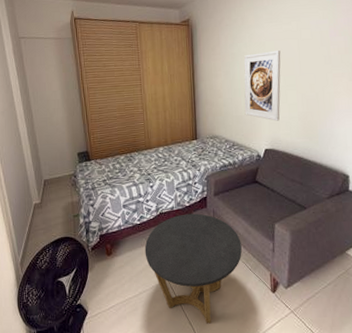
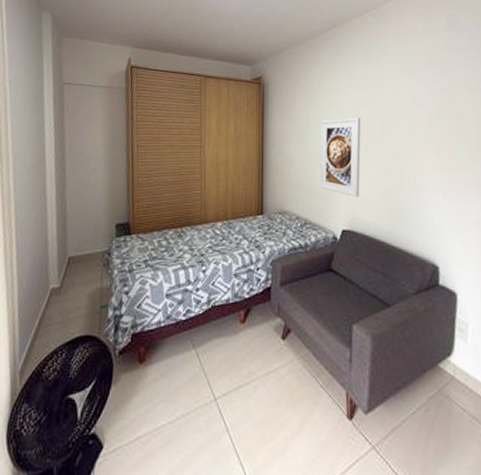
side table: present [144,213,242,324] -> none [188,308,312,465]

